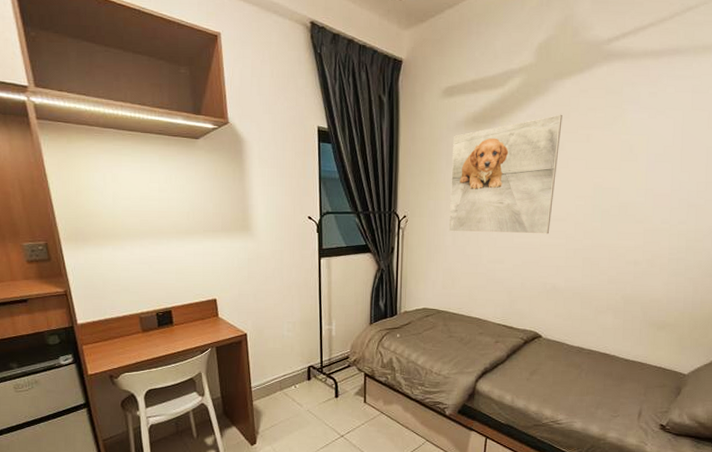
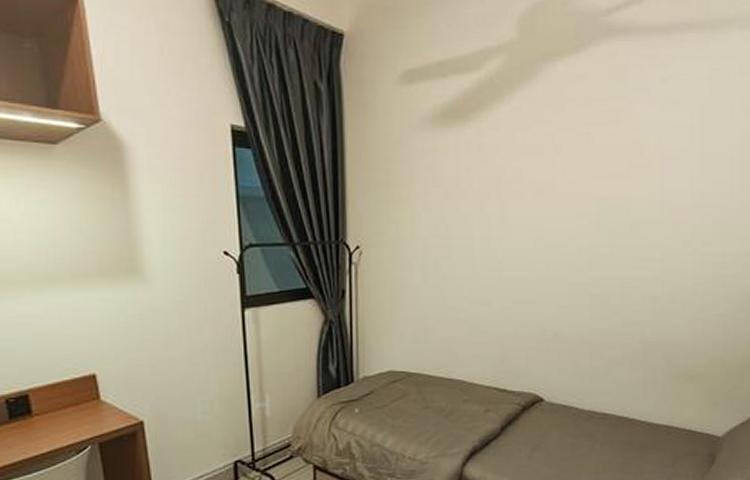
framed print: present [448,114,562,234] -> none [416,106,556,266]

